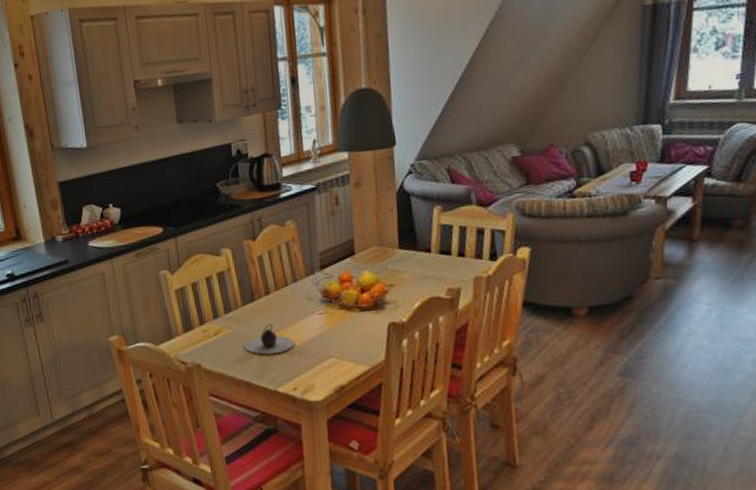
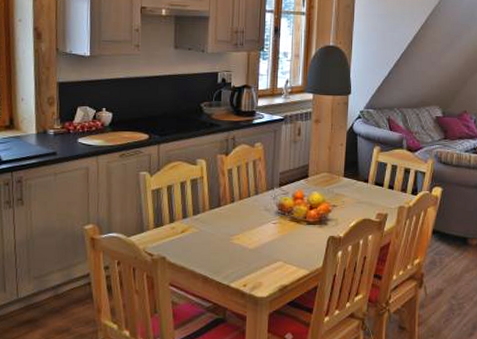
teapot: present [244,324,295,355] -> none [206,228,250,254]

